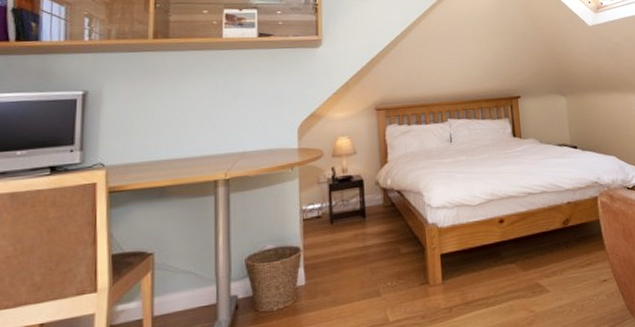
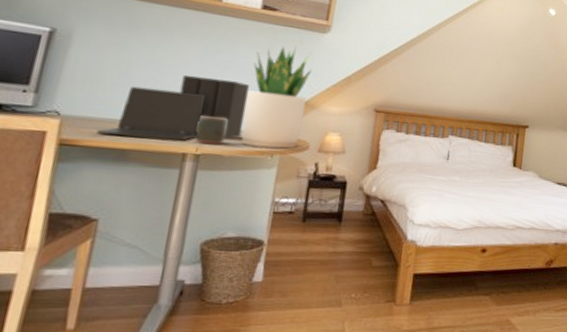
laptop: none [138,124,225,177] -> present [97,86,206,141]
books: none [202,107,262,163] -> present [180,75,250,139]
mug: none [222,141,248,169] -> present [195,116,228,145]
planter: none [260,64,313,163] -> present [241,46,312,149]

